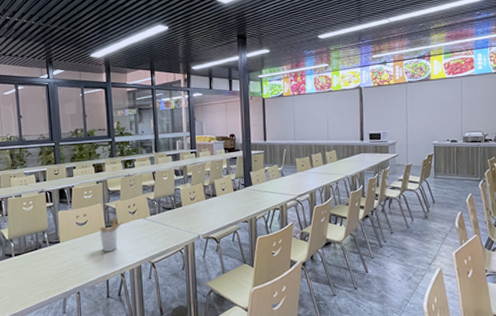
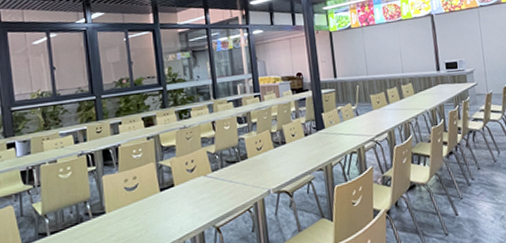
utensil holder: present [99,218,123,251] -> none [152,178,180,219]

